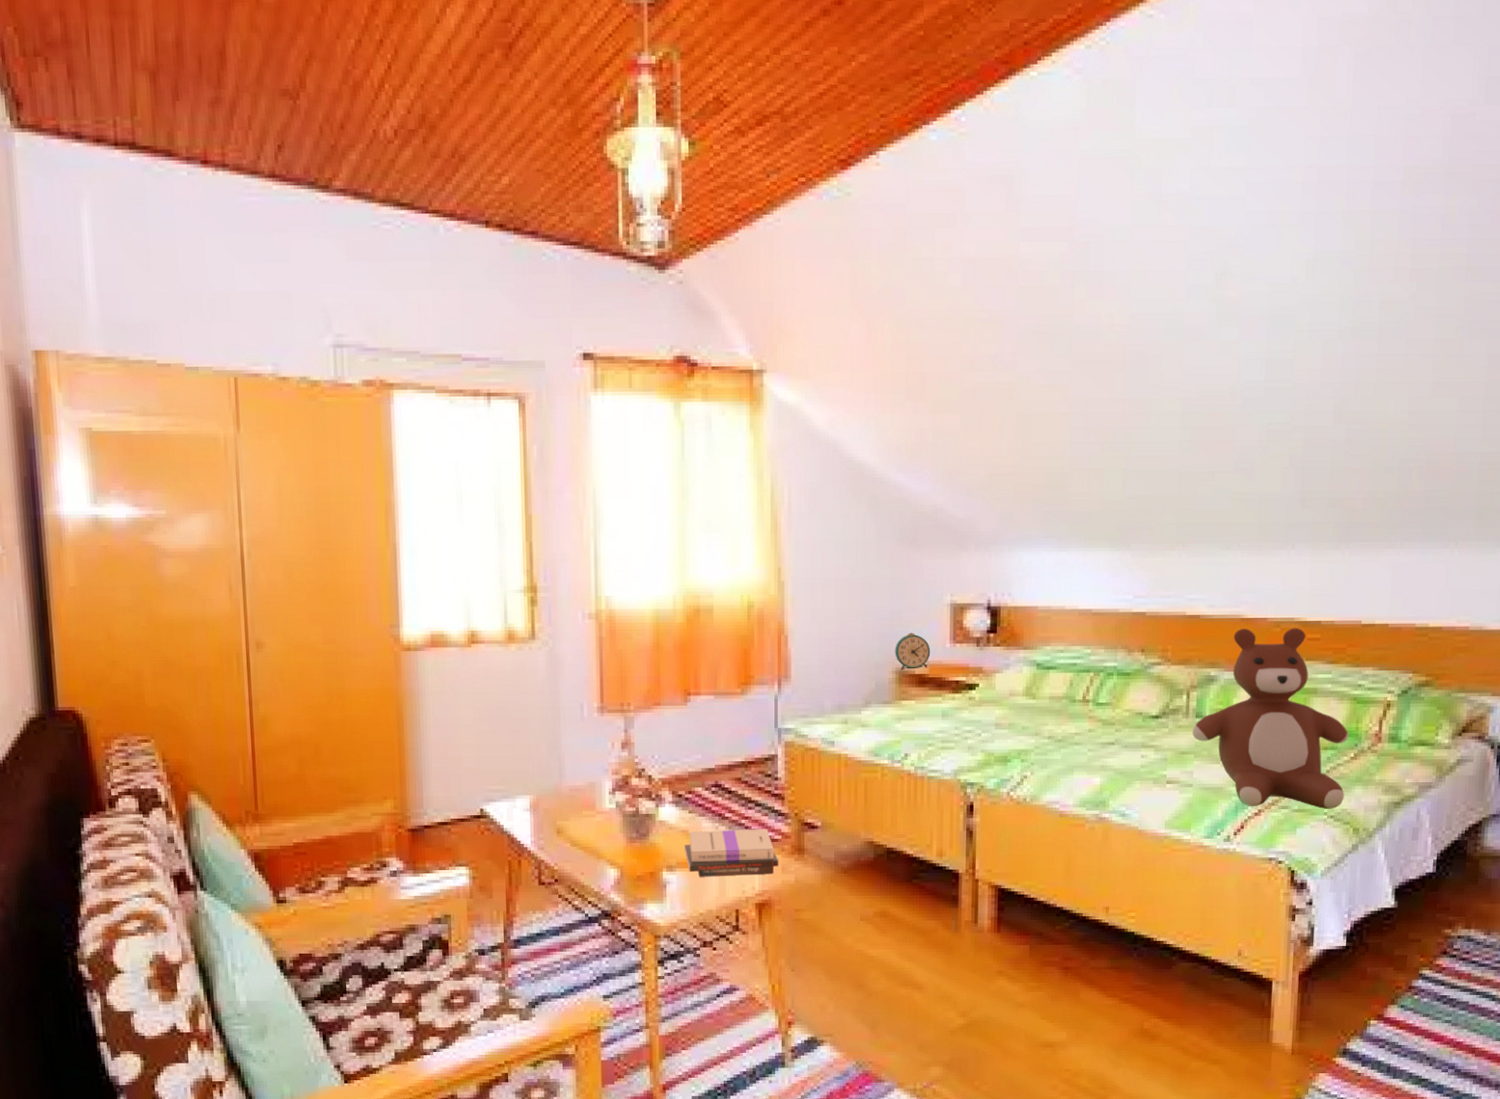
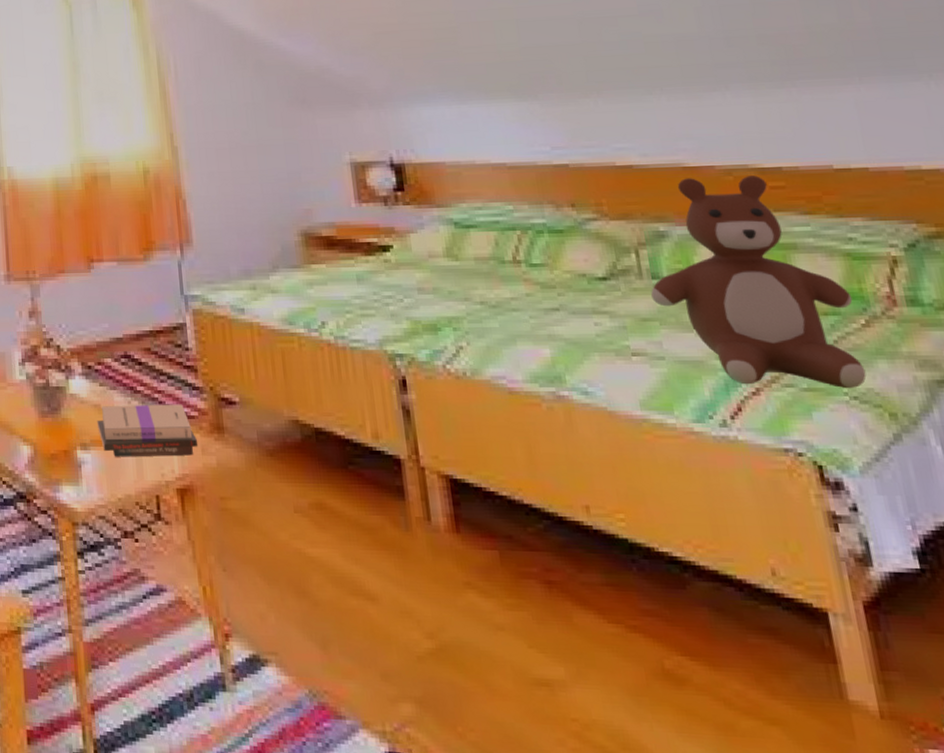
alarm clock: present [895,632,931,671] -> none [297,193,336,233]

